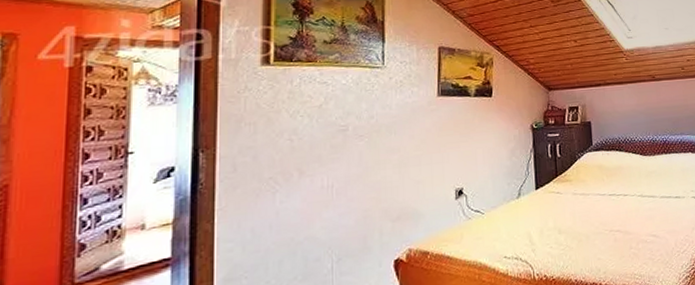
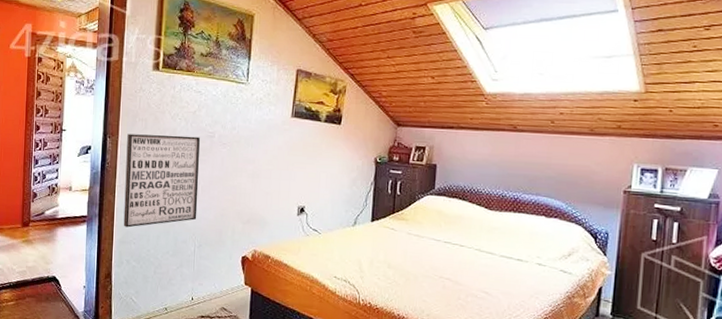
wall art: none [228,133,333,260] -> present [123,134,200,228]

